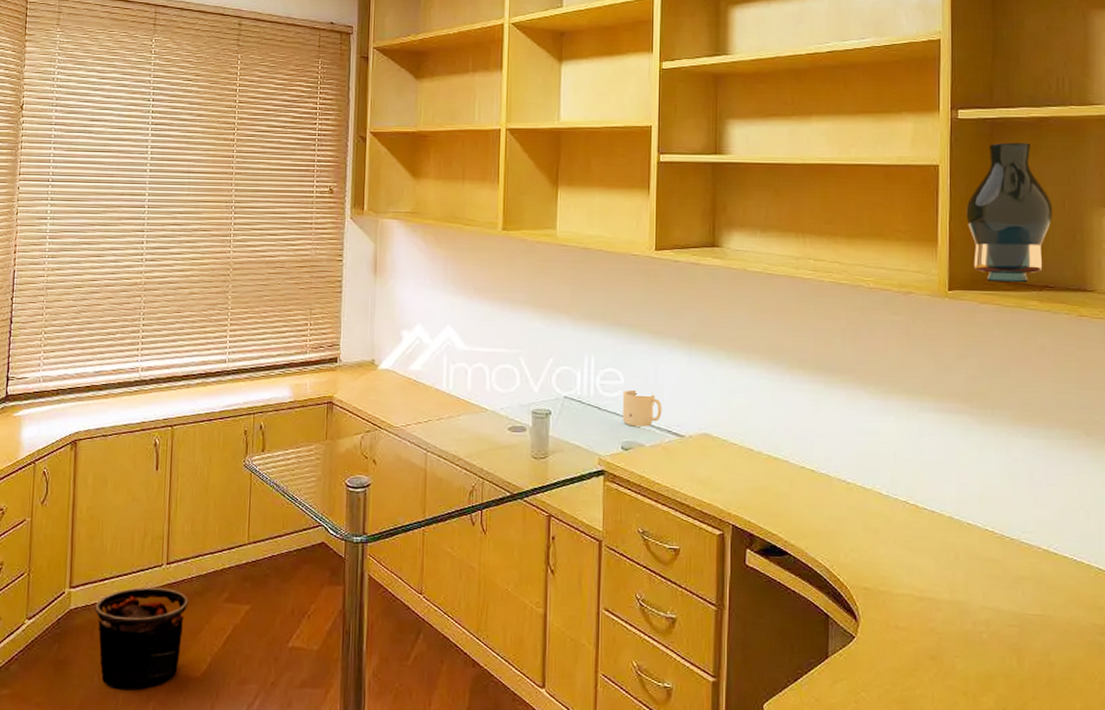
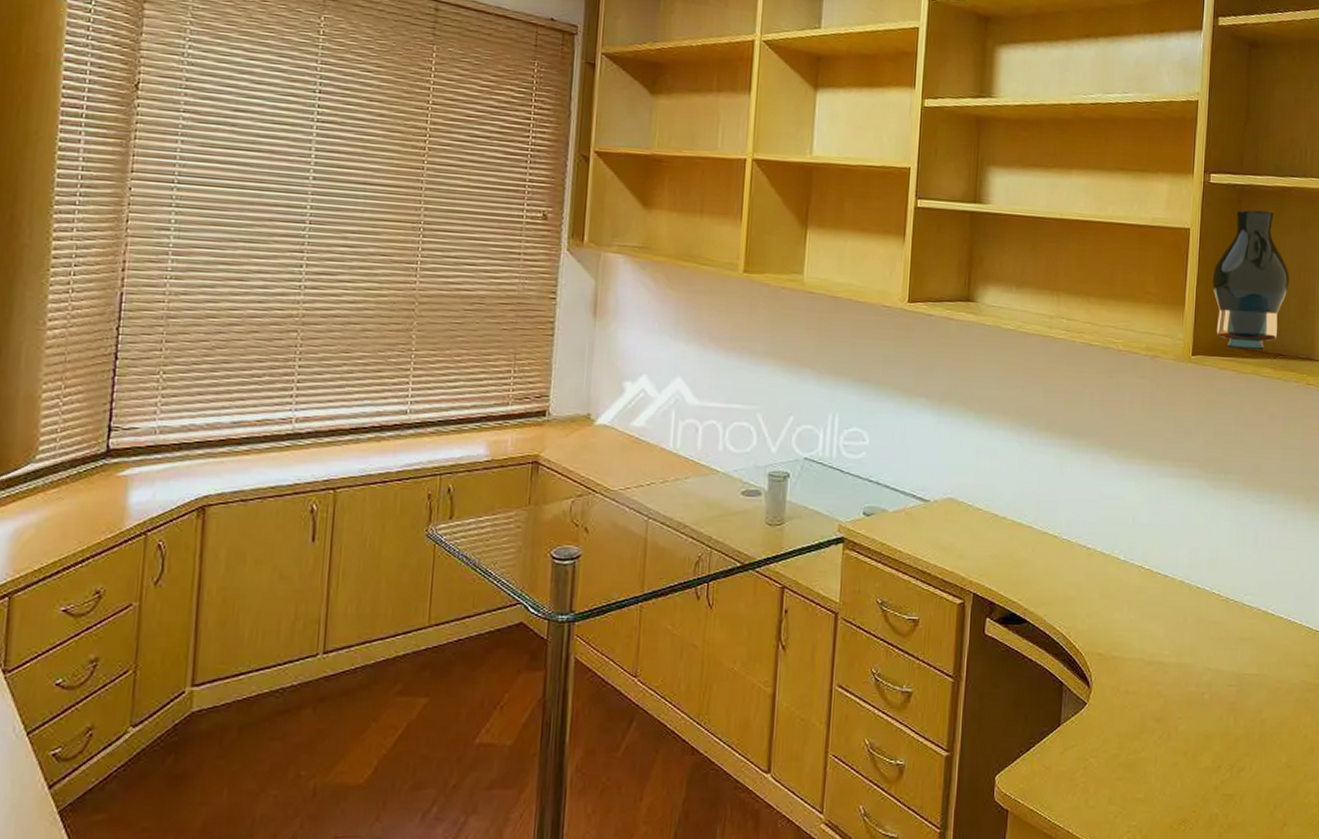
trash bin: present [95,587,189,691] -> none [225,681,351,805]
mug: present [622,389,662,427] -> none [865,451,908,491]

